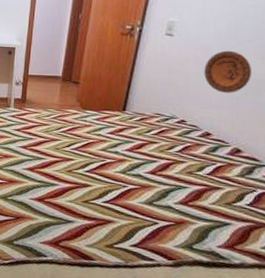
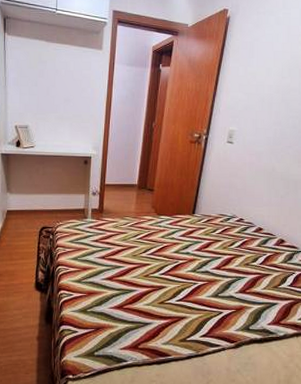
decorative plate: present [204,50,251,93] -> none [257,155,291,192]

